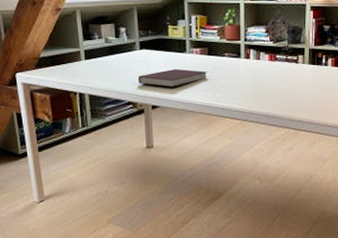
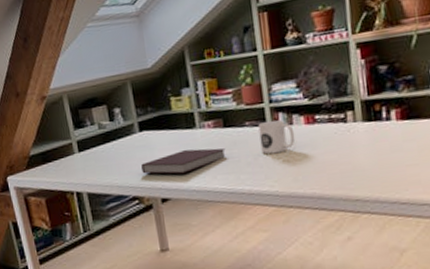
mug: none [234,54,260,80] -> present [258,120,295,154]

